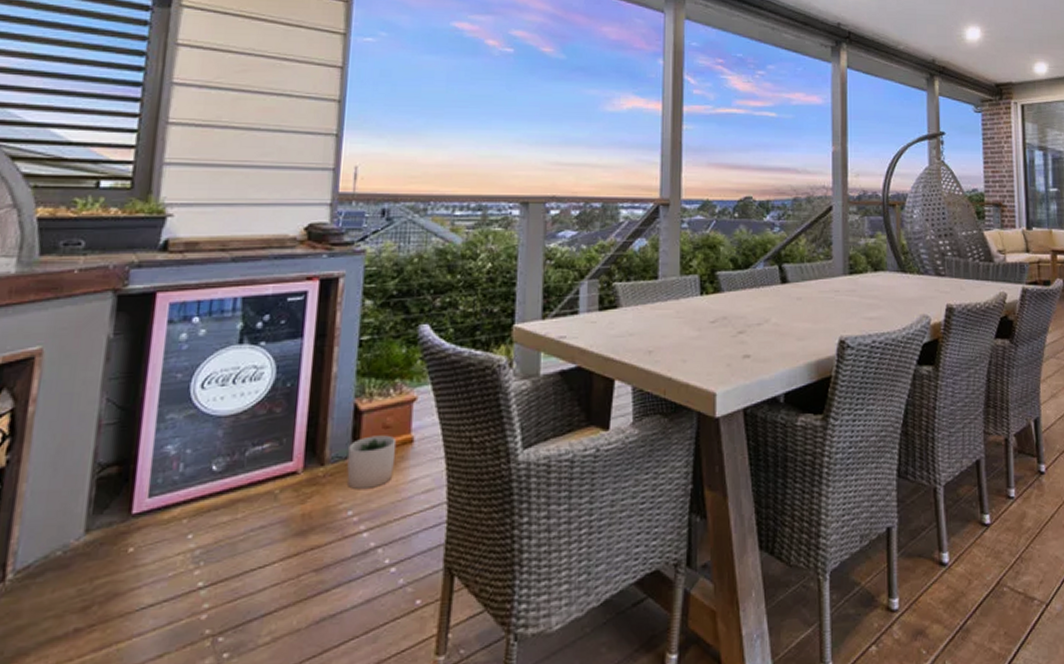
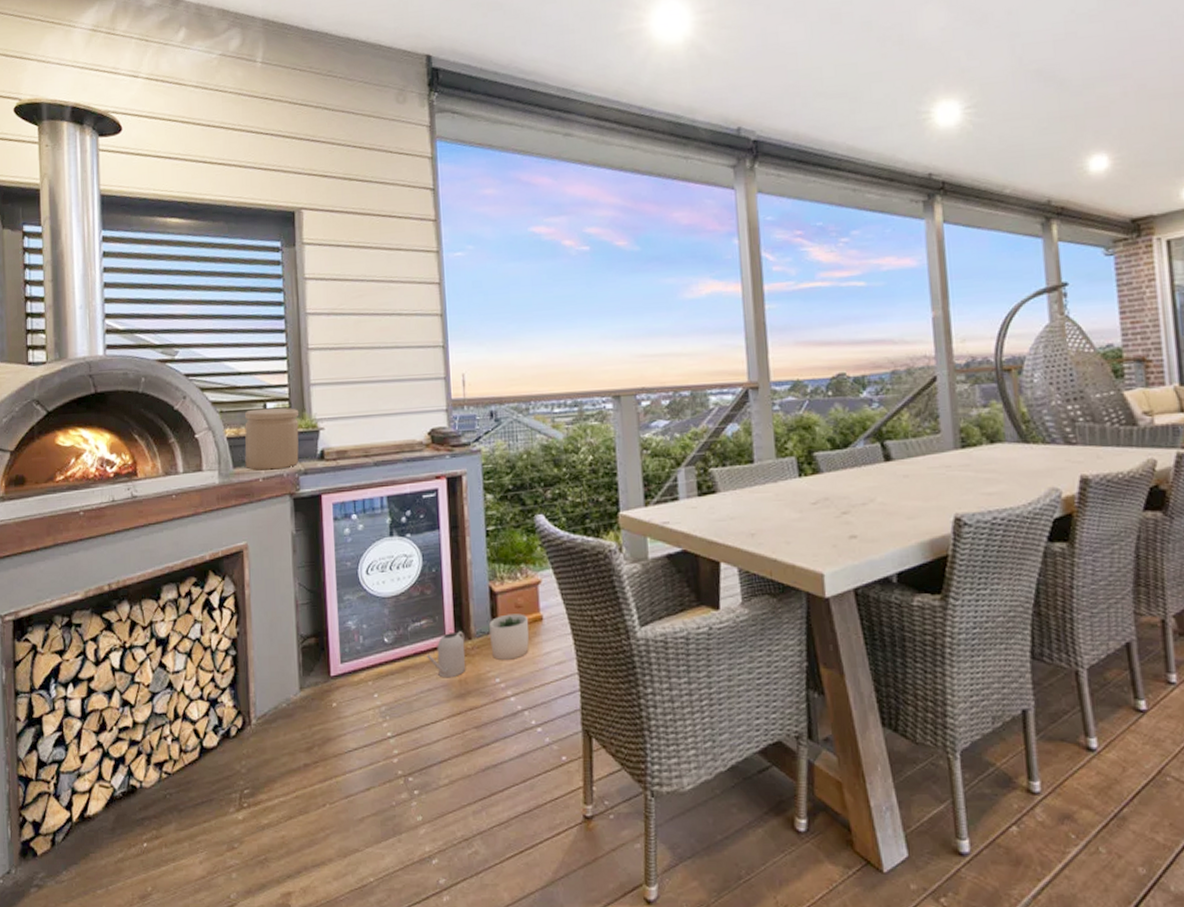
jar: none [57,186,143,260] -> present [244,407,299,471]
watering can: none [264,456,316,513] -> present [427,631,466,678]

